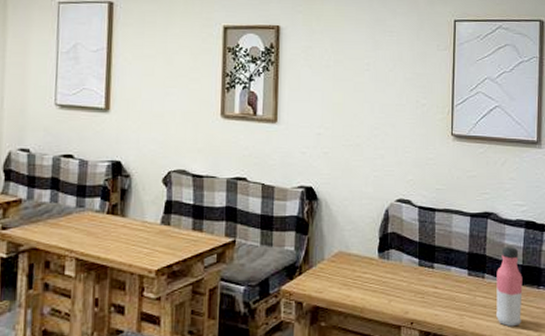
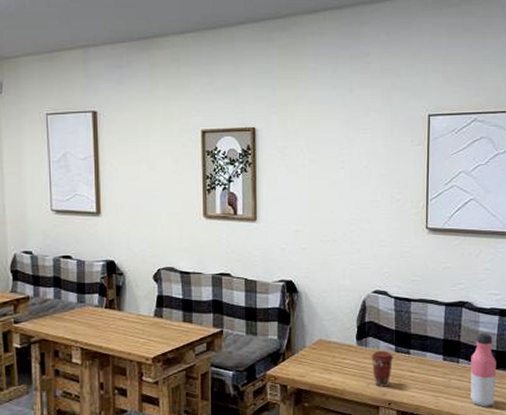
coffee cup: none [393,264,417,305] -> present [371,350,394,387]

